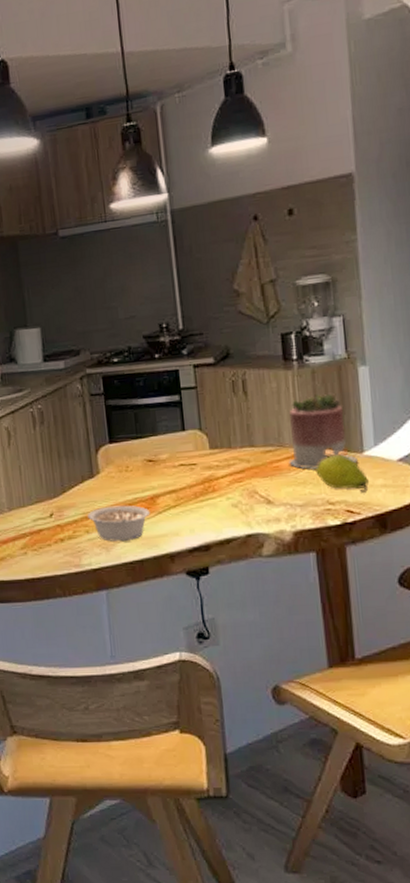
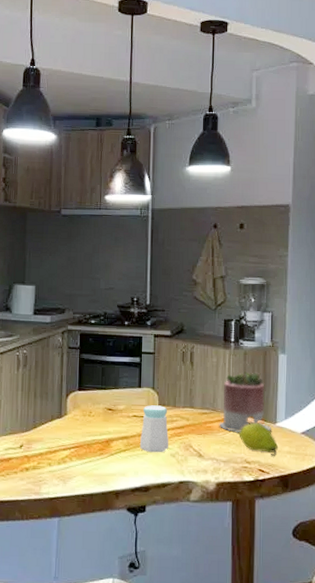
legume: present [87,505,151,542] -> none [51,444,104,476]
salt shaker: none [191,448,228,506] -> present [139,405,169,453]

